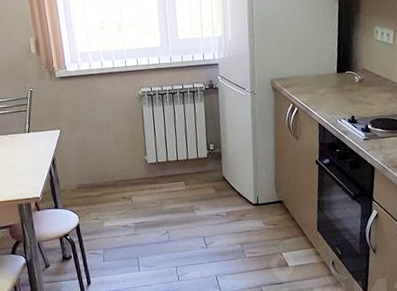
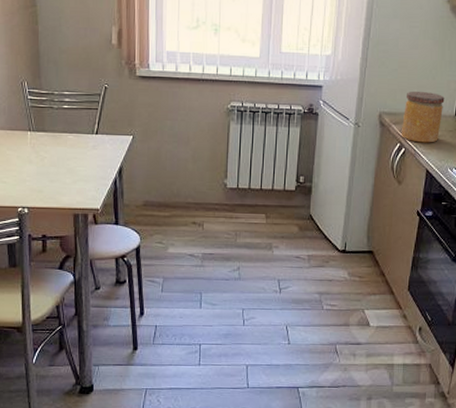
jar: none [292,56,326,101] -> present [402,91,445,143]

